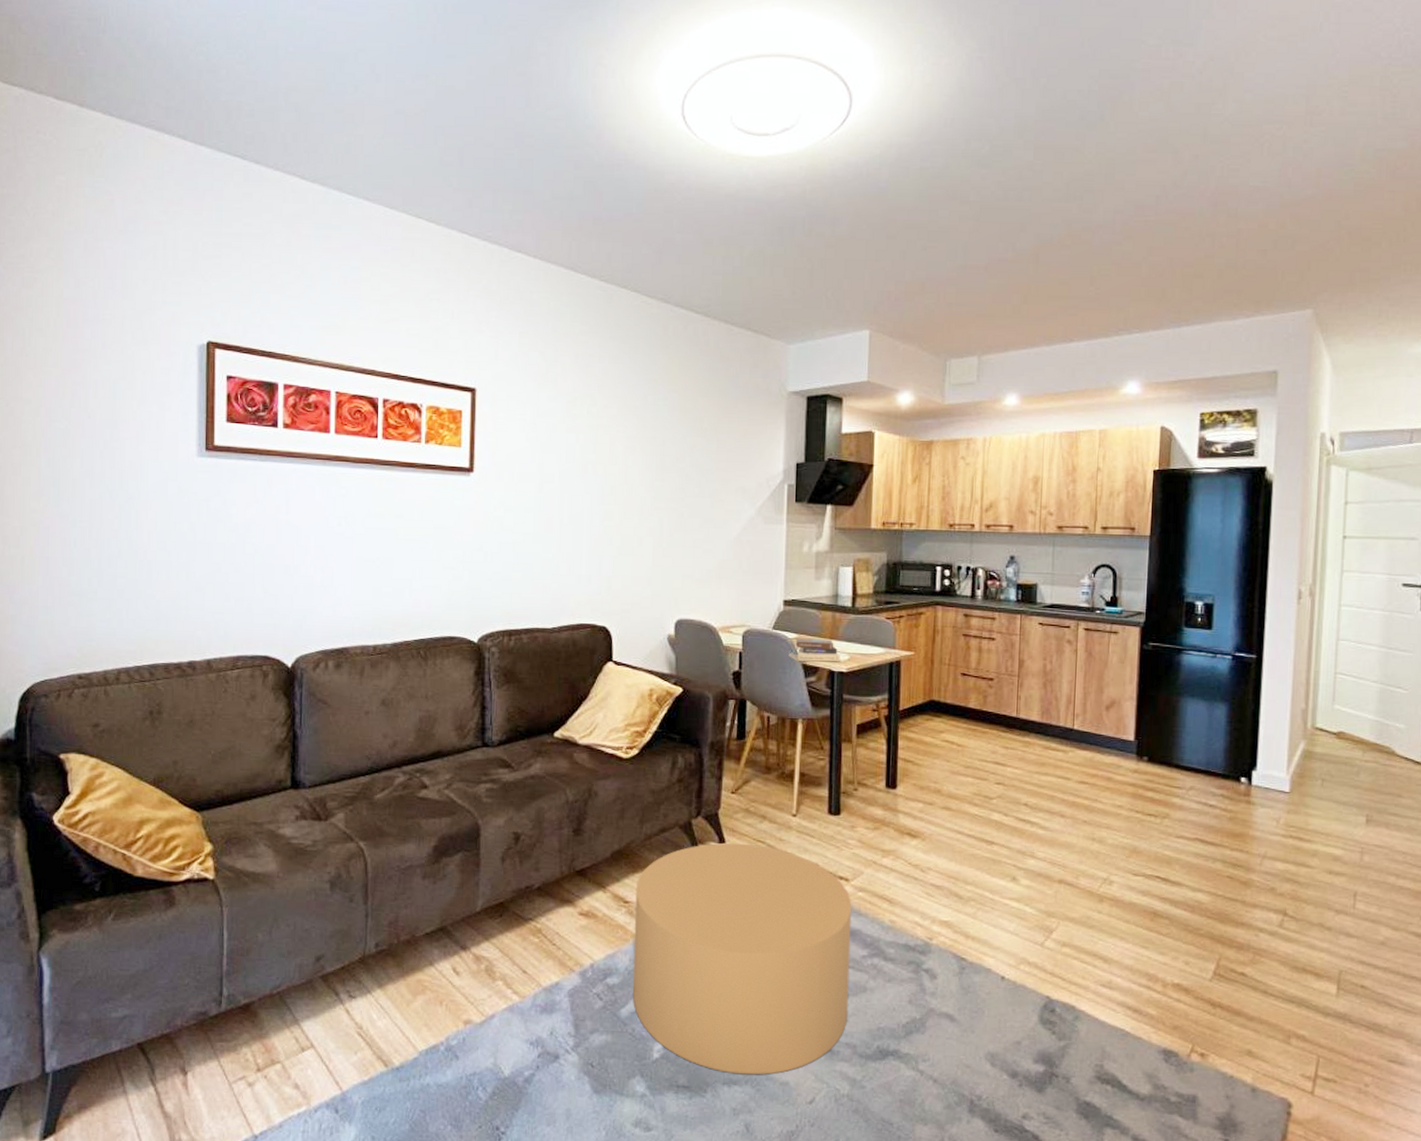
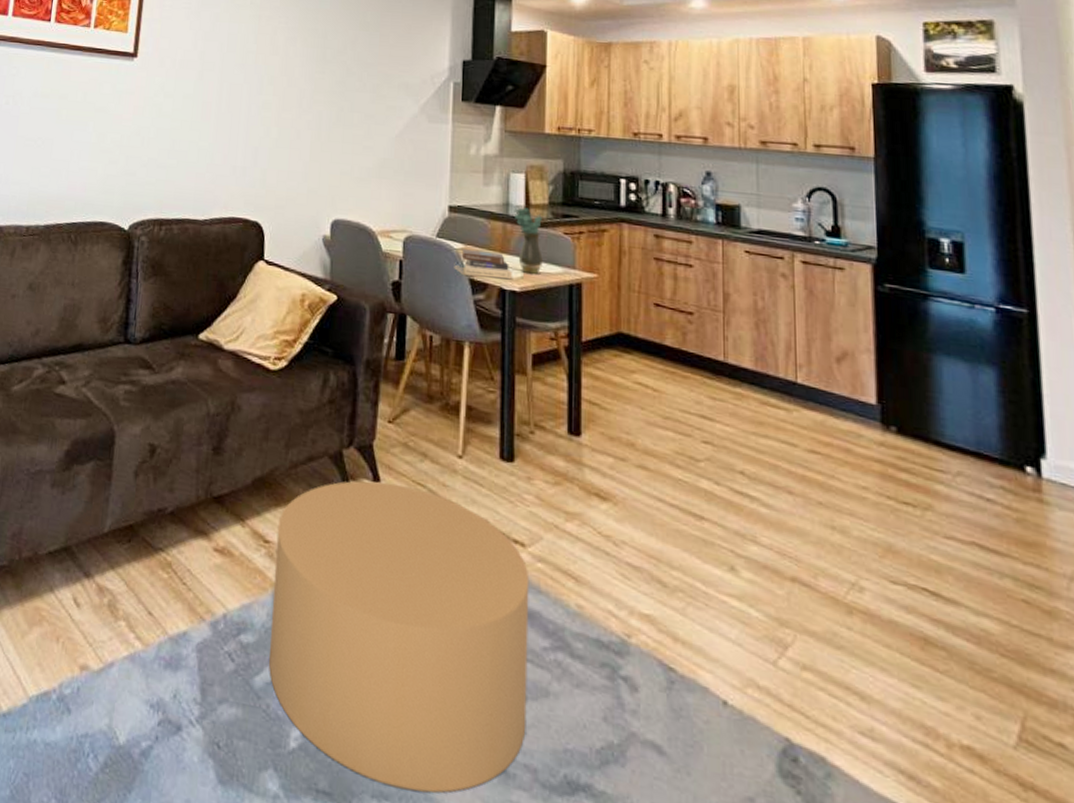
vase: none [842,595,867,657] -> present [514,204,543,275]

